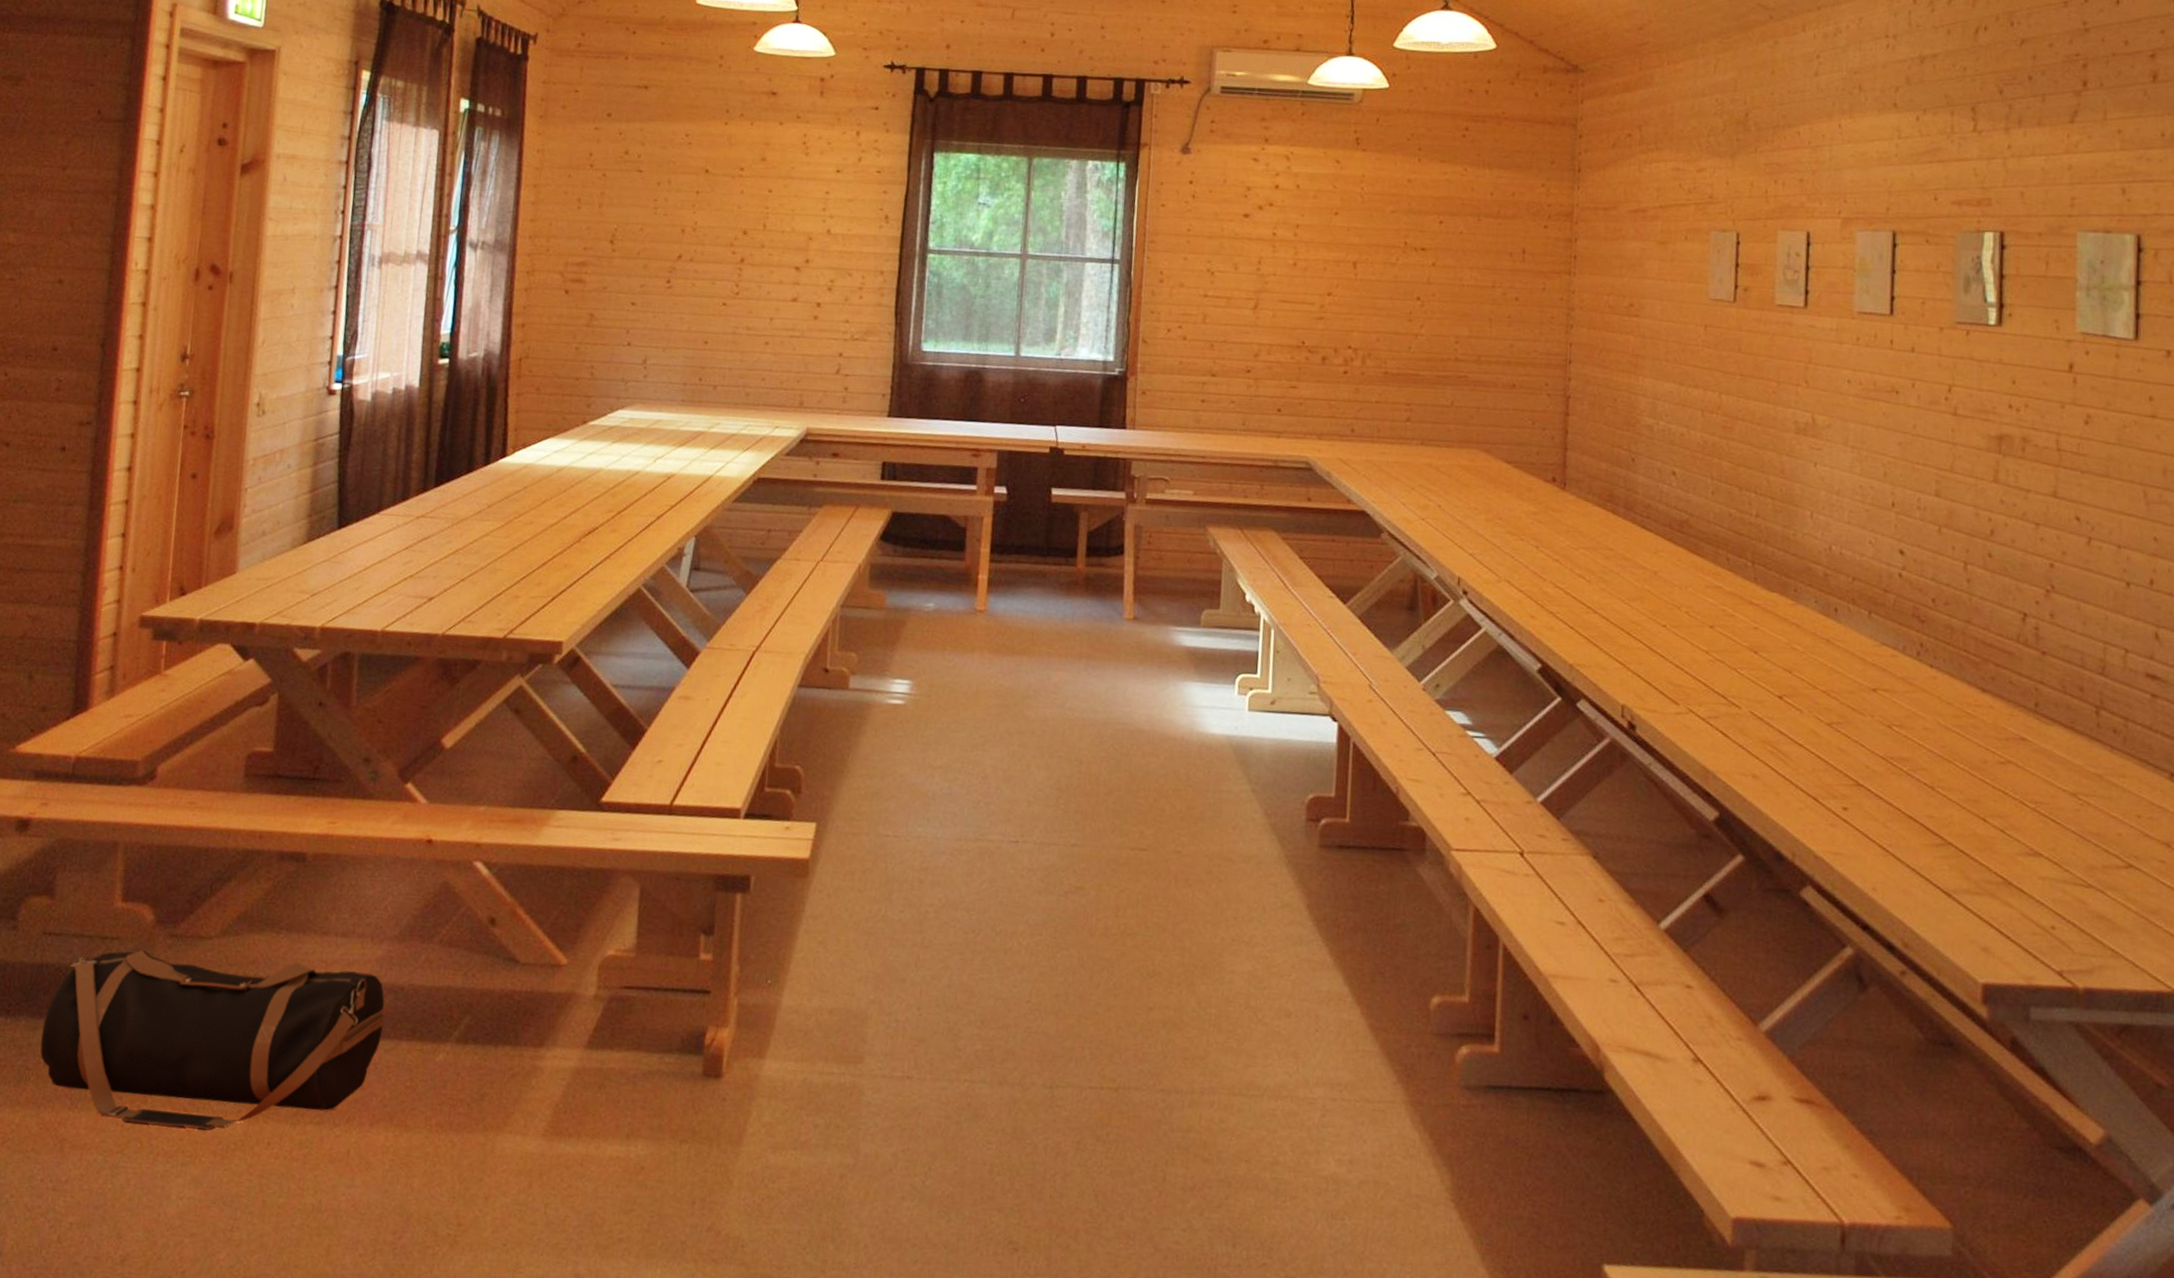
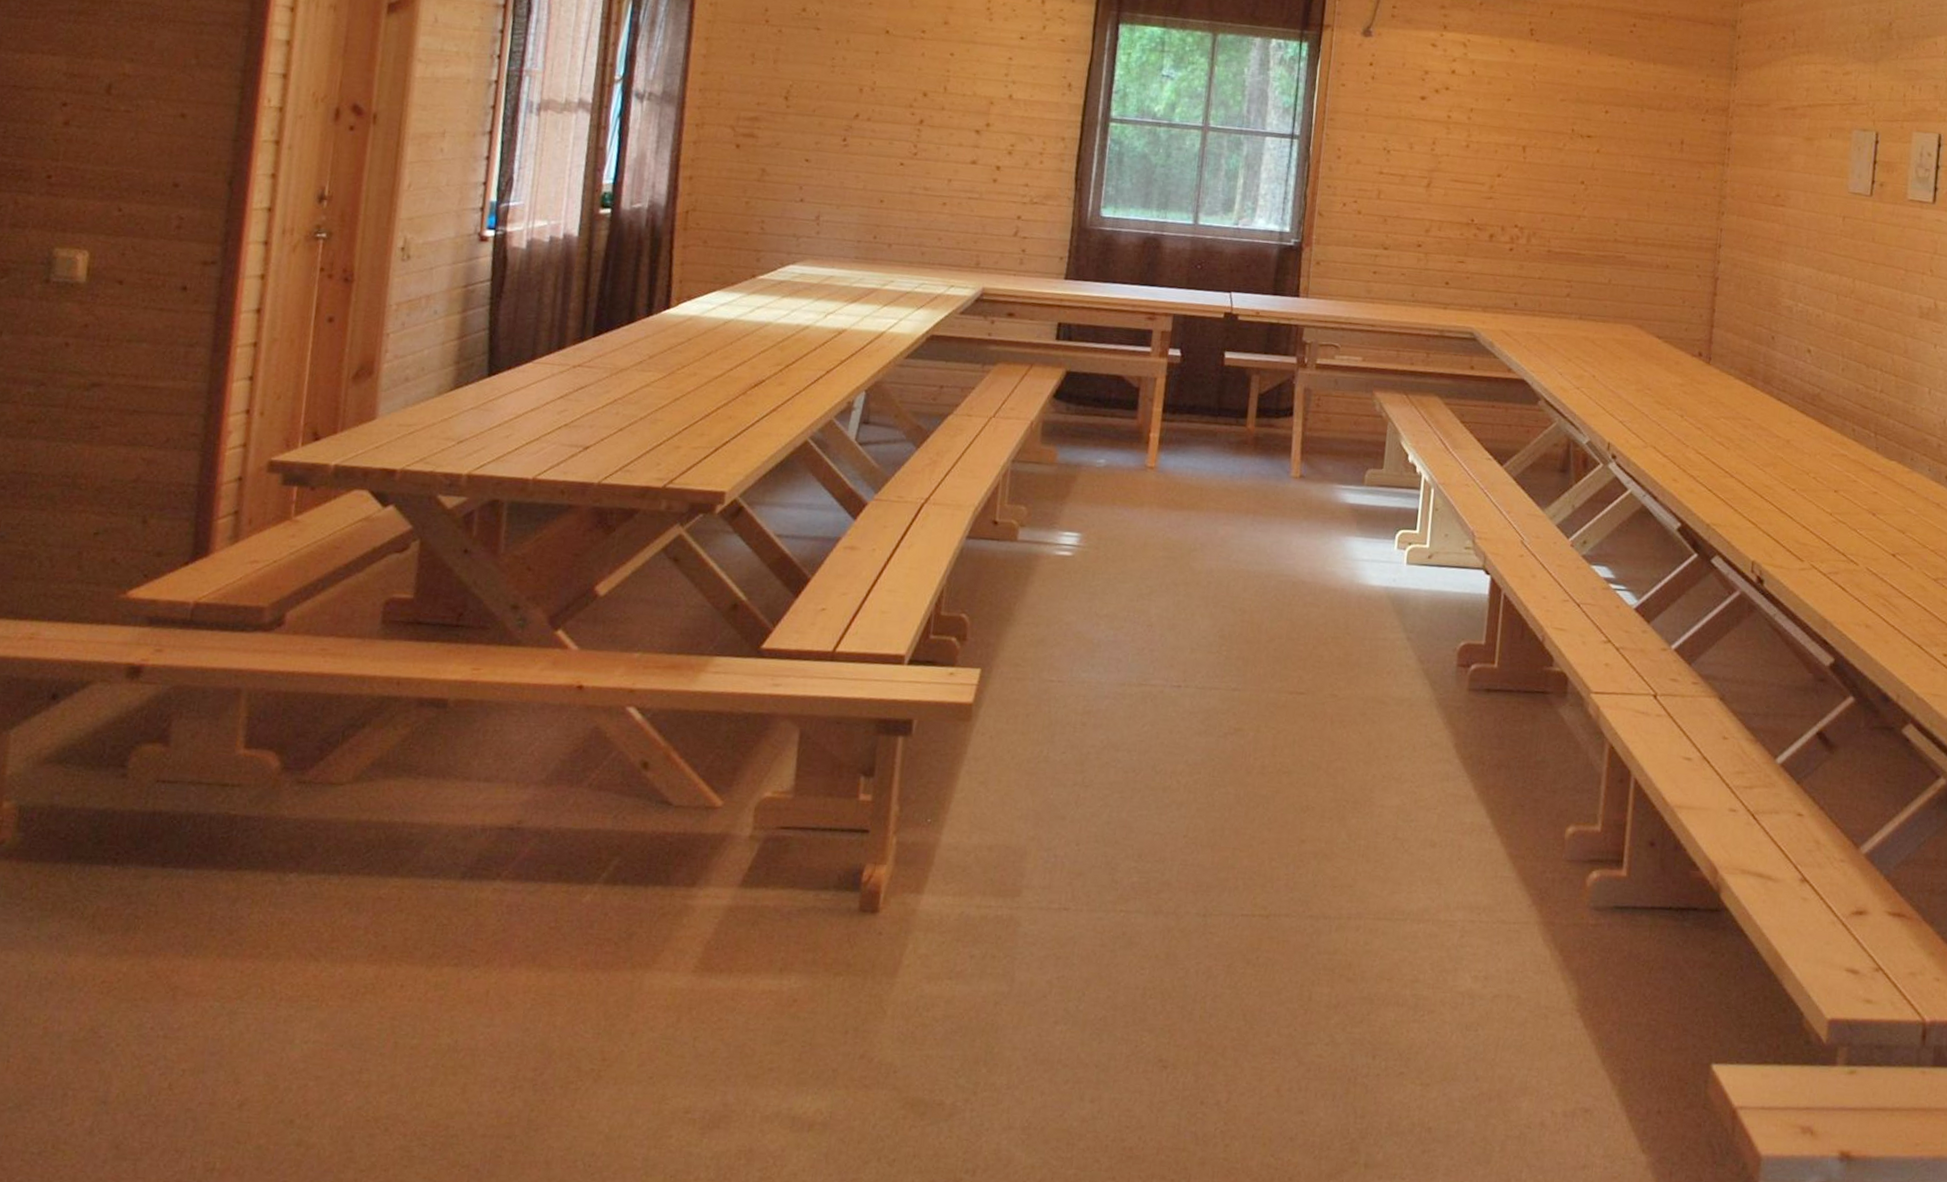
duffel bag: present [40,949,386,1130] -> none [151,796,530,974]

